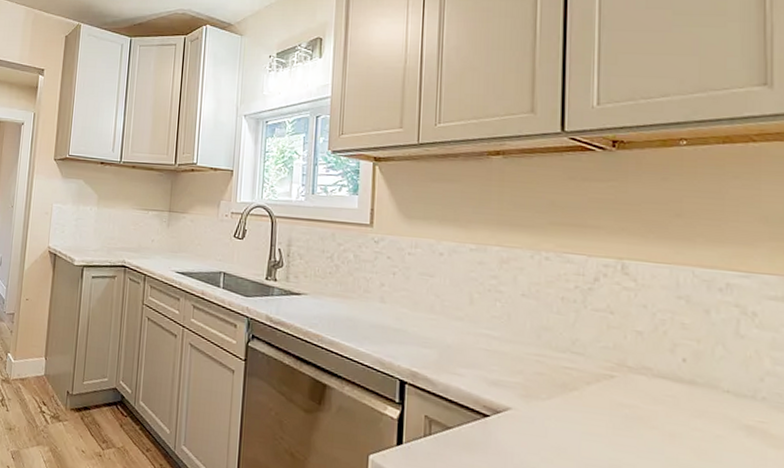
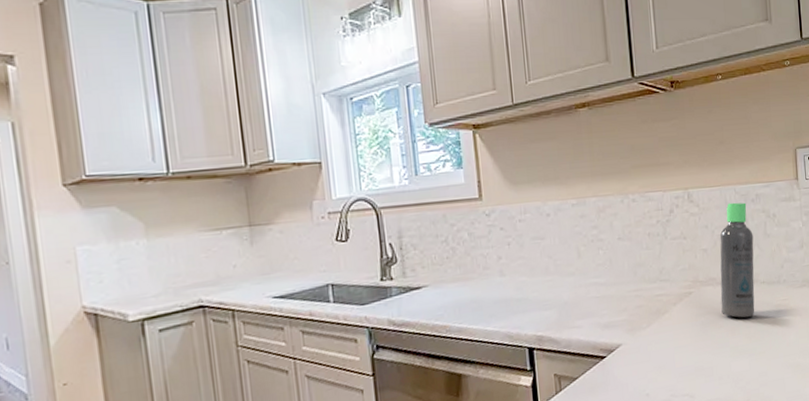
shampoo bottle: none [656,285,717,429] -> present [719,202,755,318]

